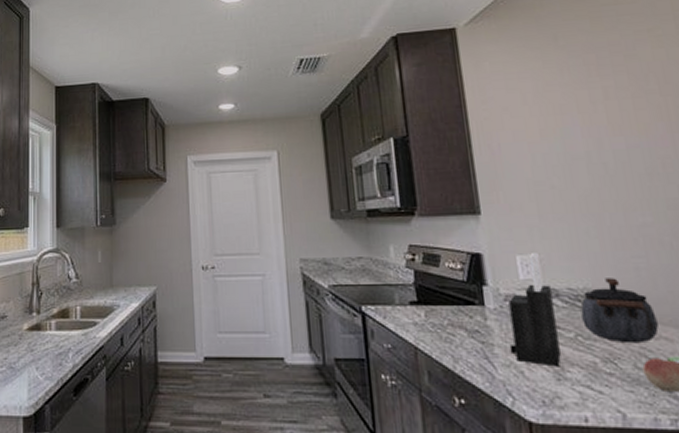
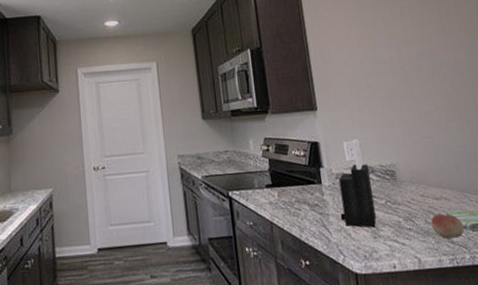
kettle: present [581,278,659,344] -> none [389,155,441,205]

